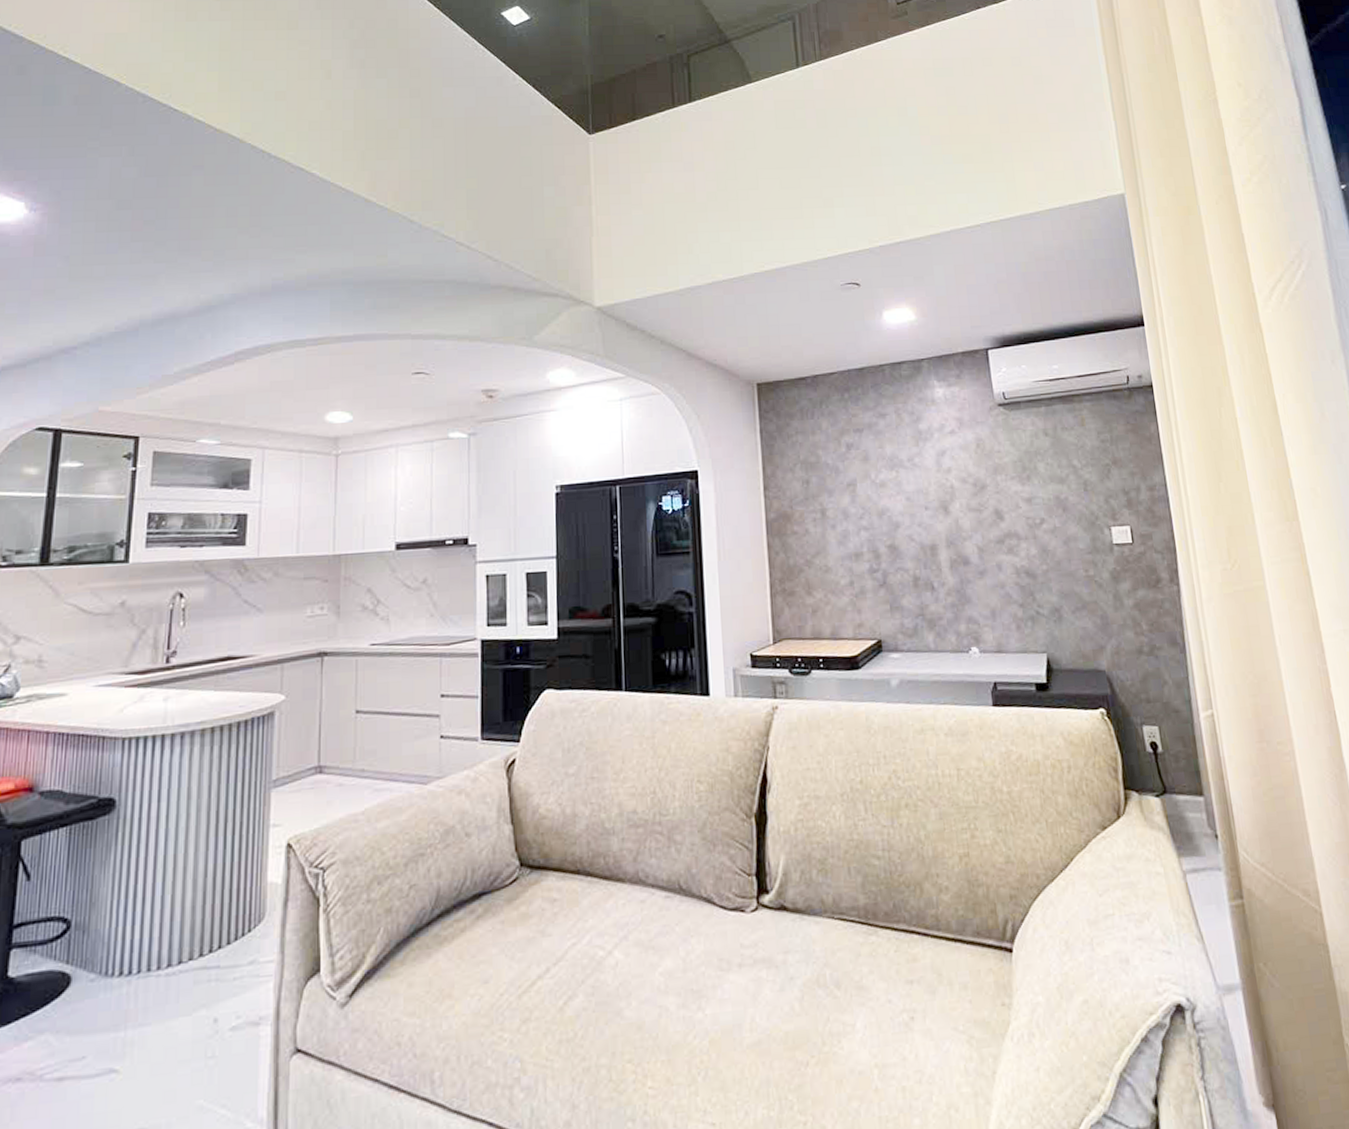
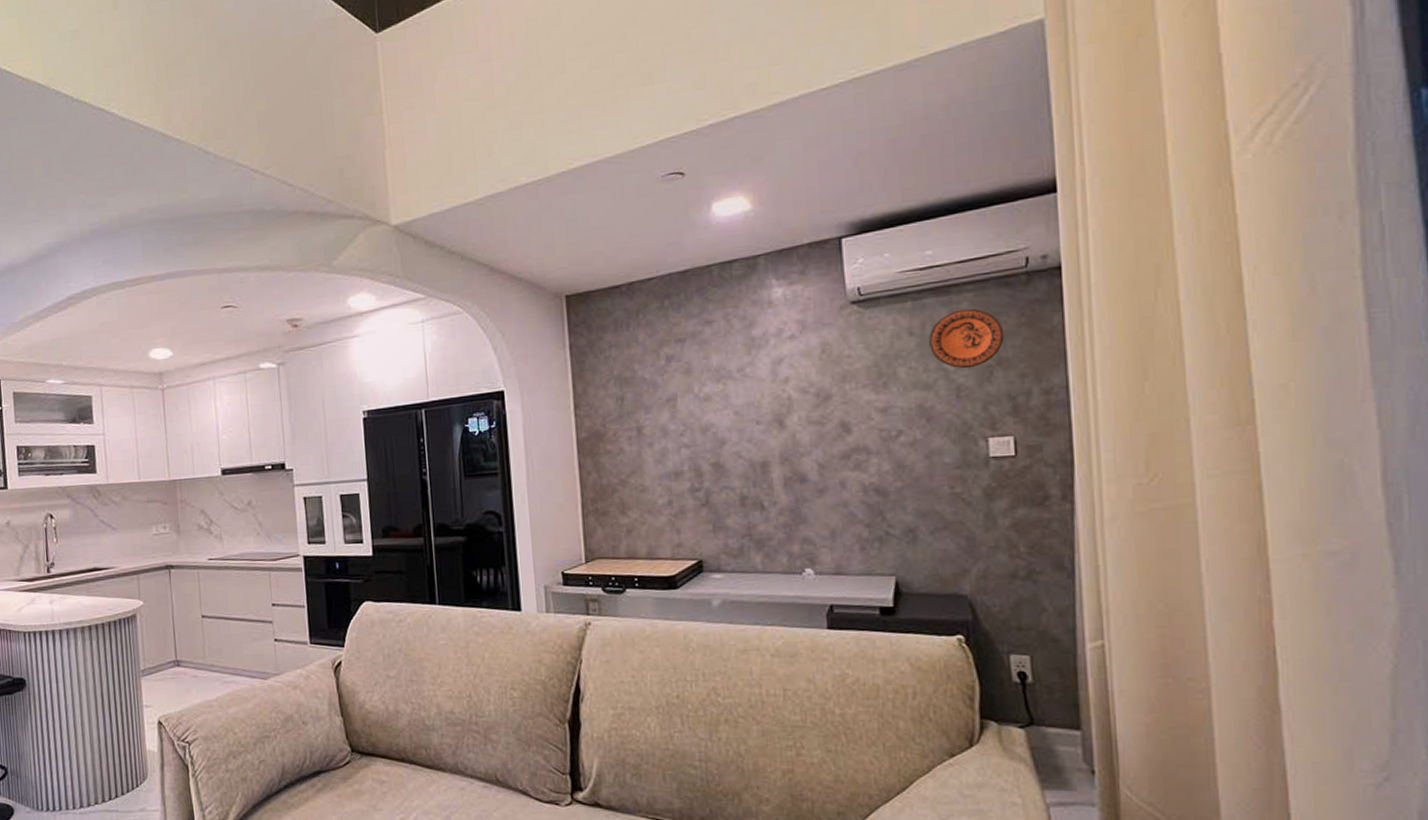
decorative plate: none [1060,415,1117,466] -> present [929,308,1005,369]

